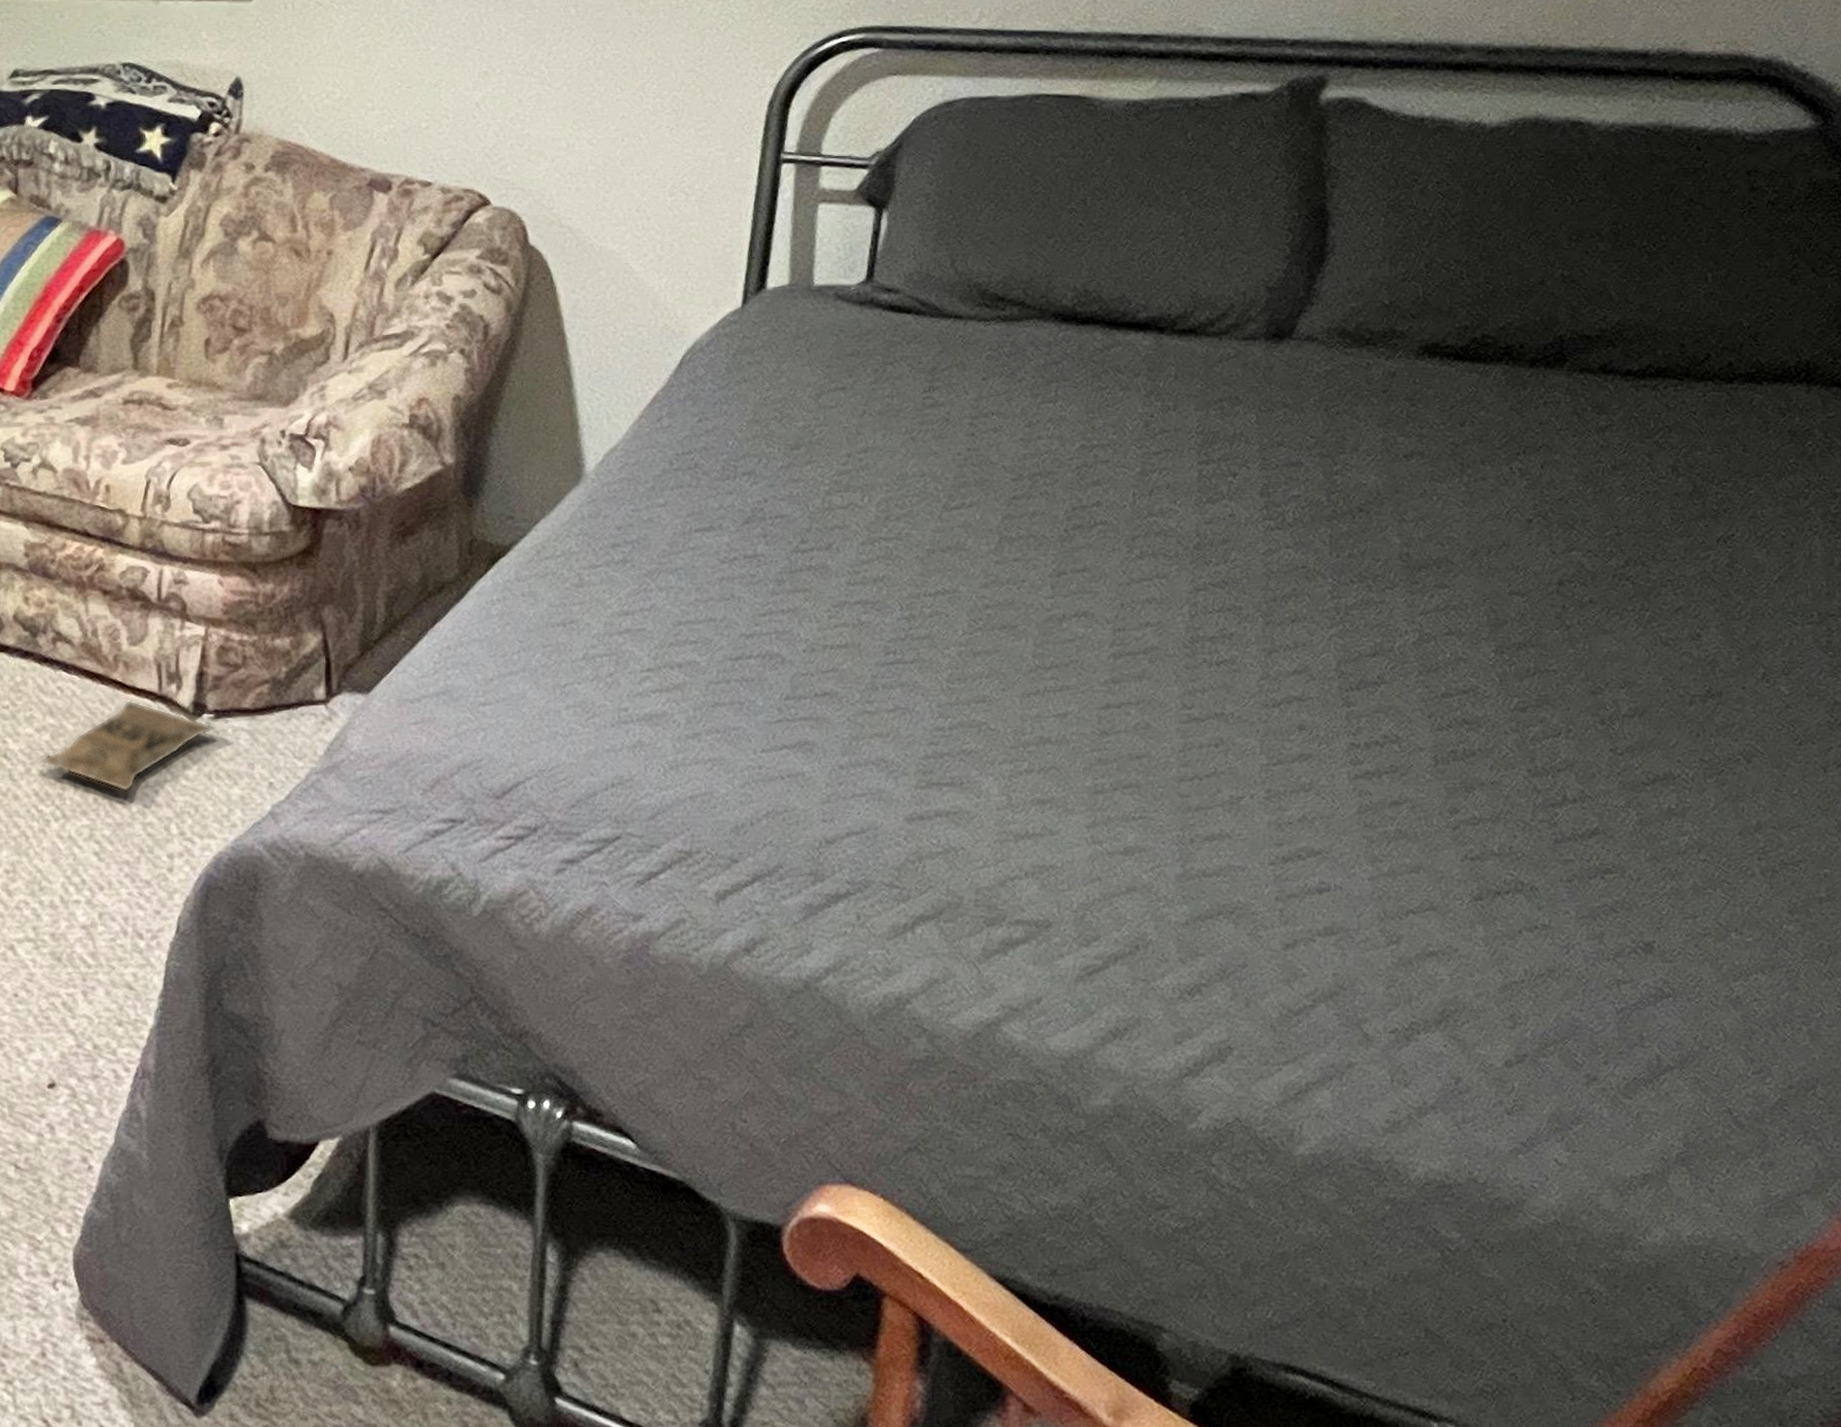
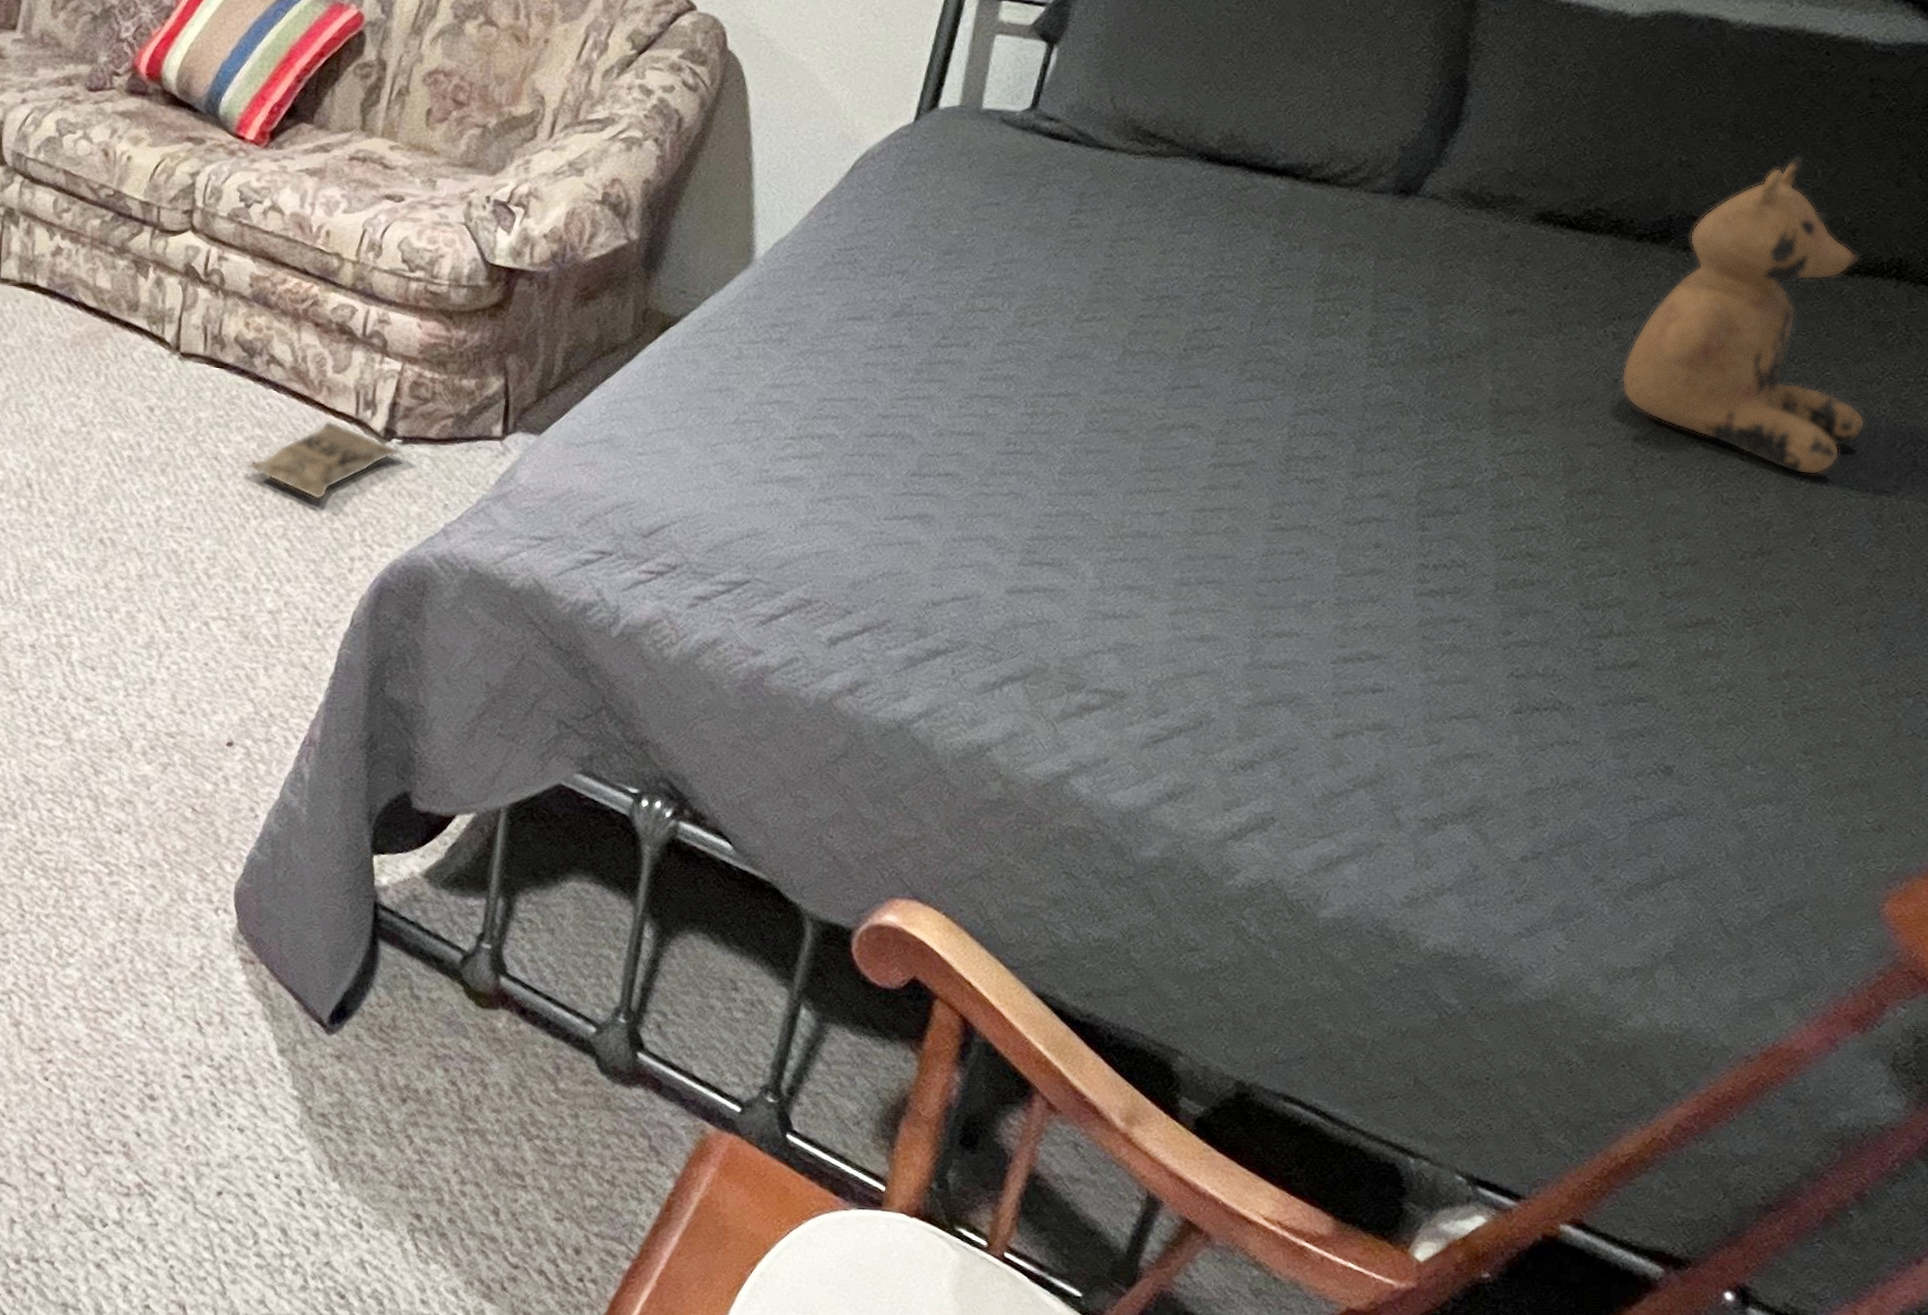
teddy bear: none [1535,259,1799,605] -> present [1621,154,1866,475]

